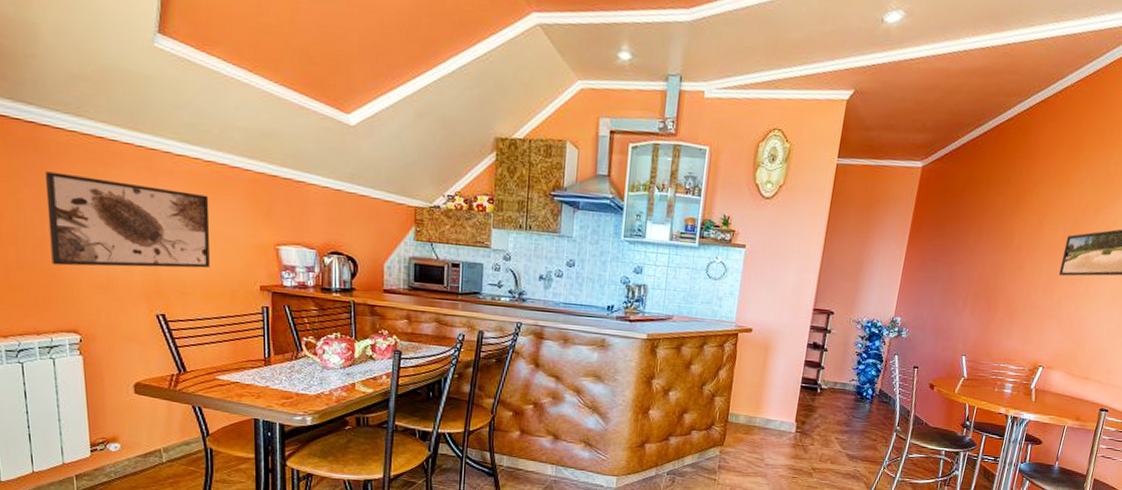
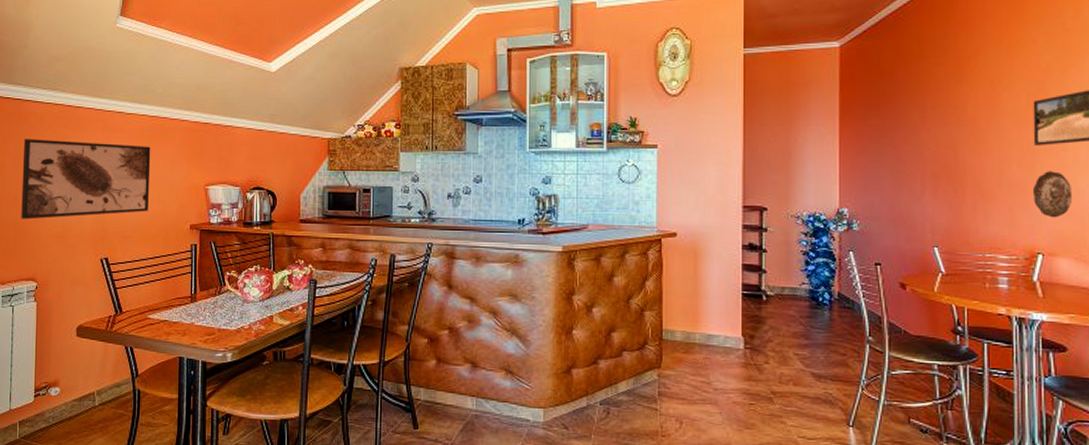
decorative plate: none [1046,298,1078,338] -> present [1032,171,1073,218]

